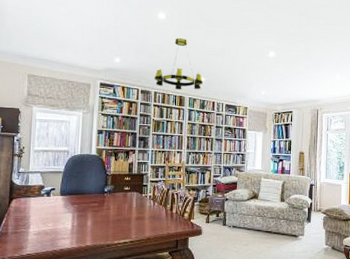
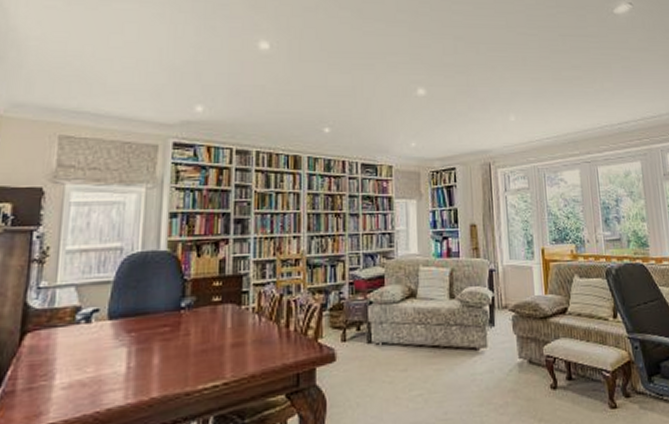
chandelier: present [154,38,203,90] -> none [255,75,326,147]

